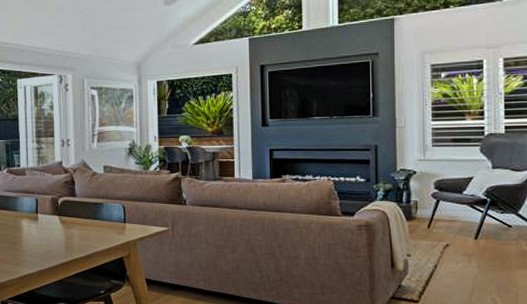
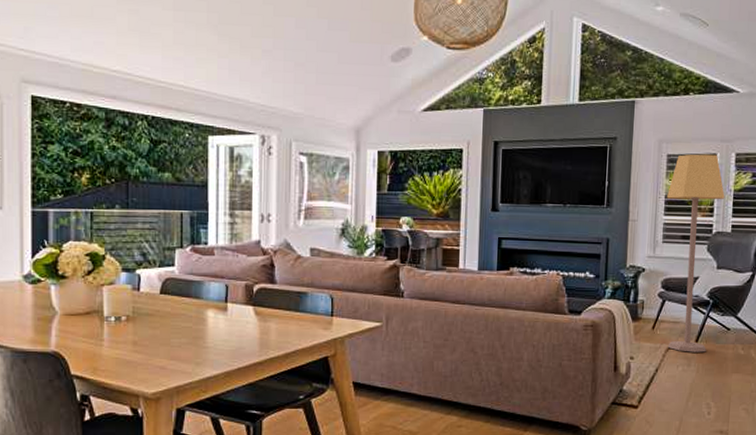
lamp: none [434,61,495,249] -> present [667,154,725,353]

